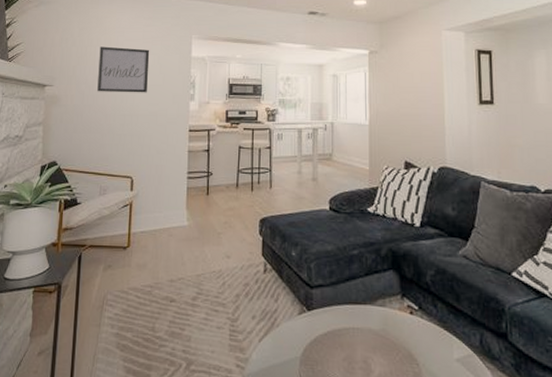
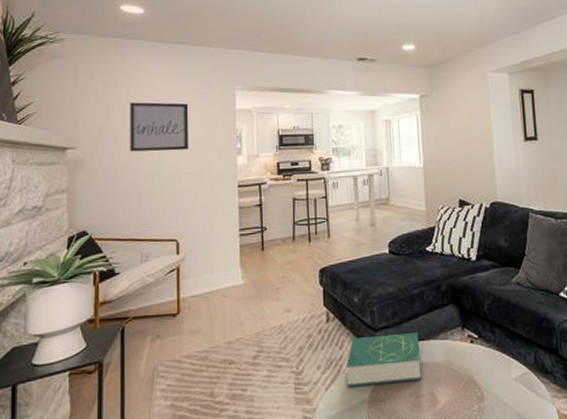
book: none [280,292,356,345] -> present [345,333,422,387]

